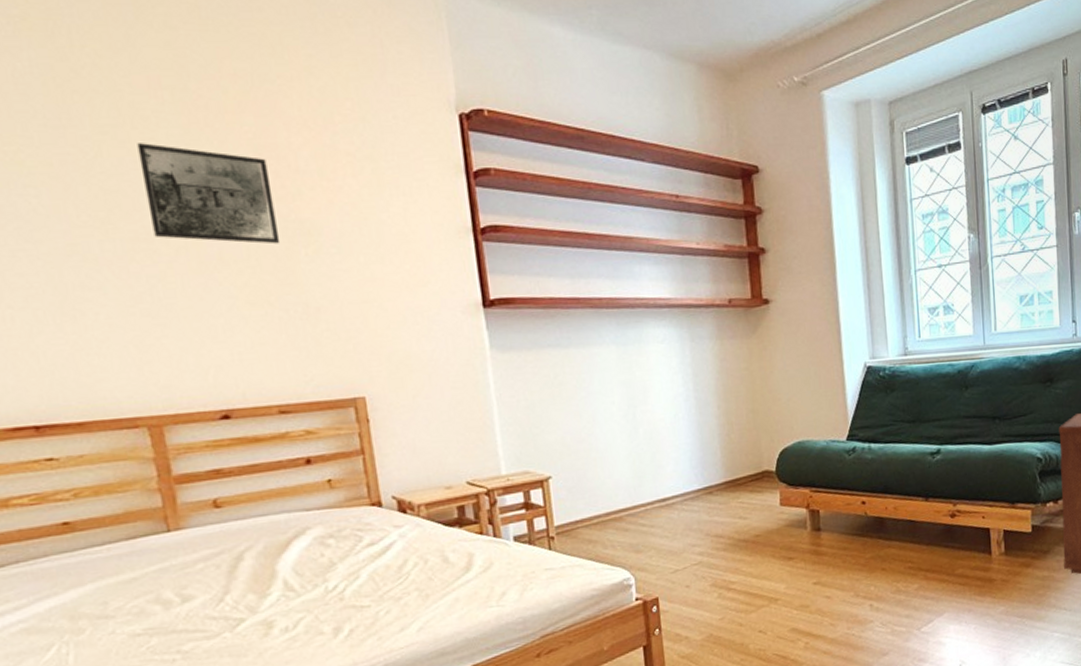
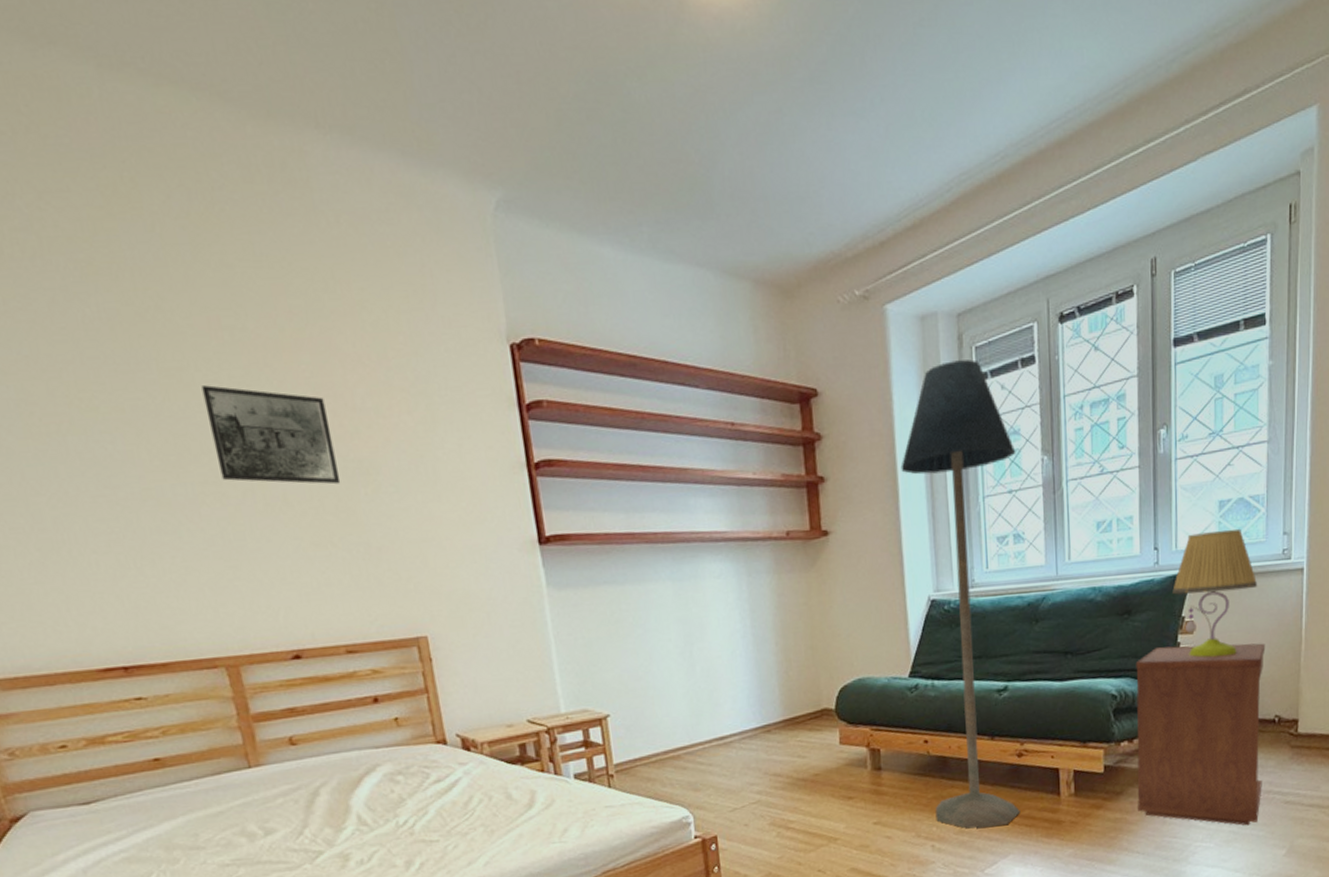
floor lamp: none [837,144,954,588] -> present [901,359,1020,829]

